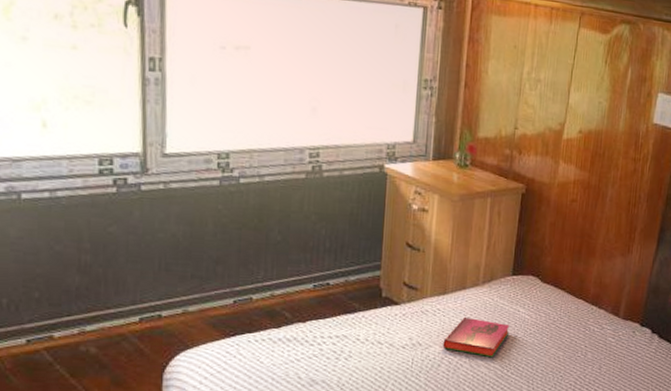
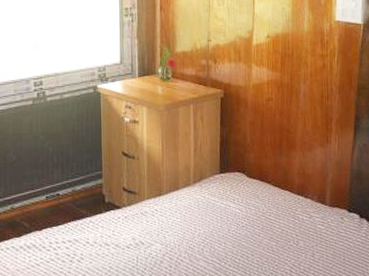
hardback book: present [442,316,510,357] -> none [163,215,223,251]

